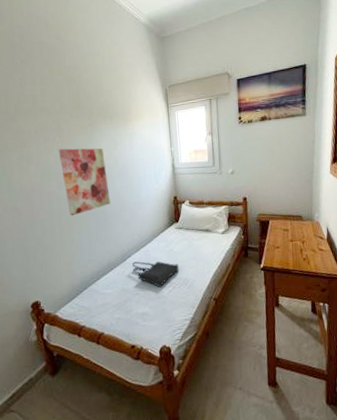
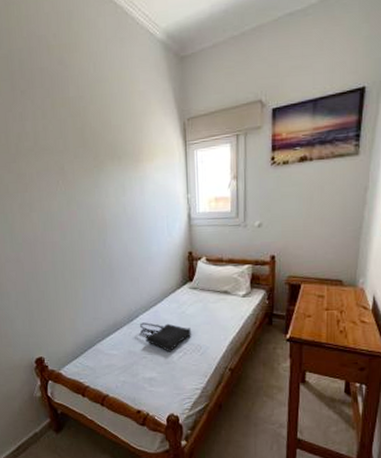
wall art: present [58,148,110,216] -> none [61,193,117,270]

